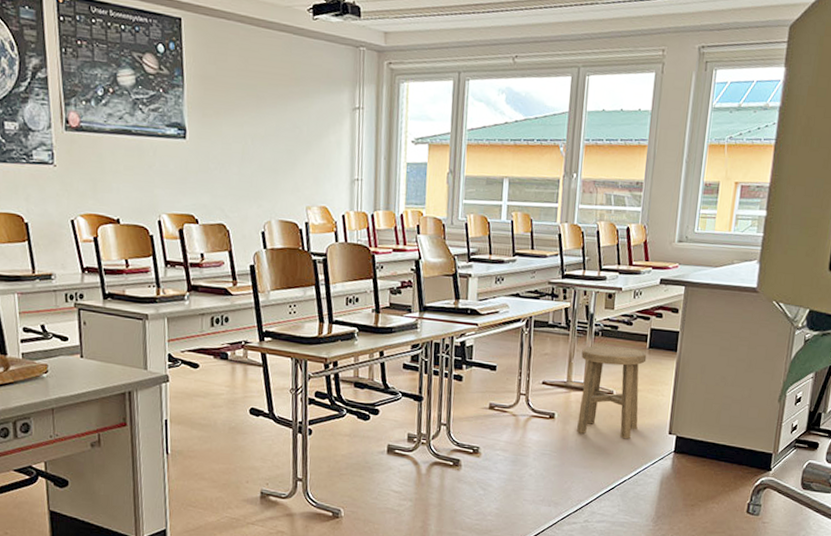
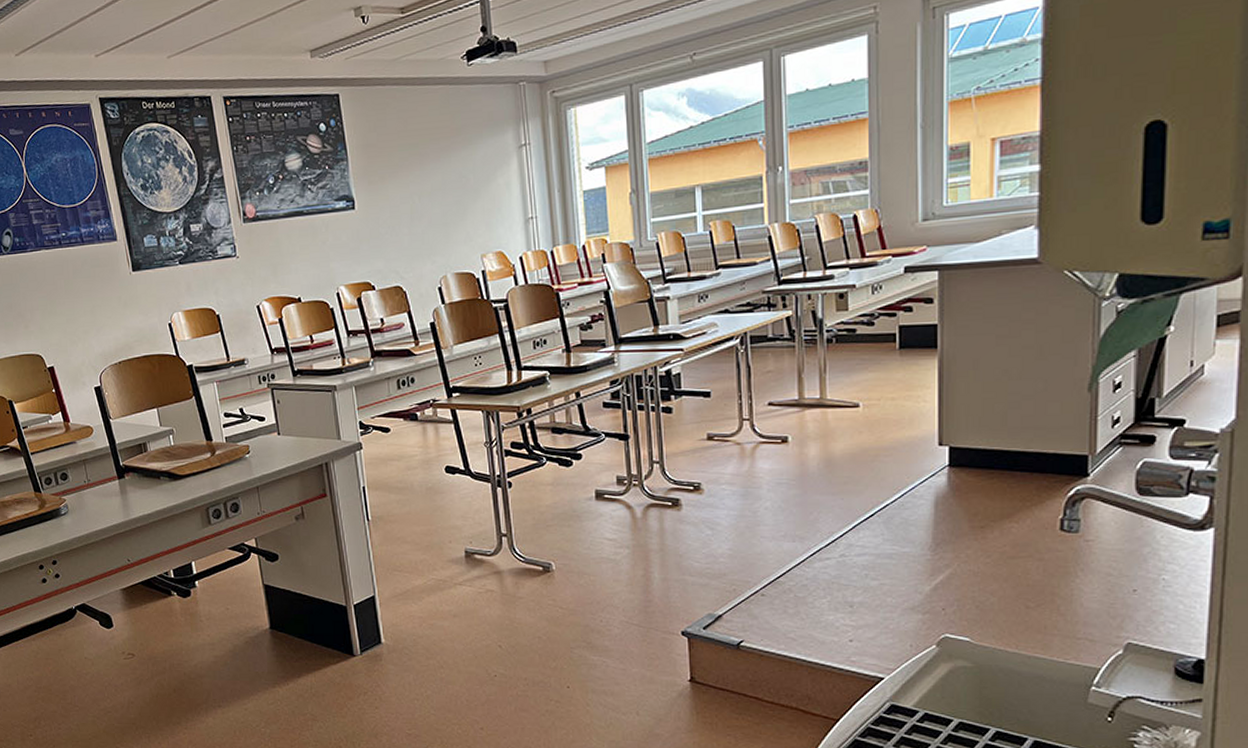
stool: present [577,345,647,439] -> none [813,351,898,457]

